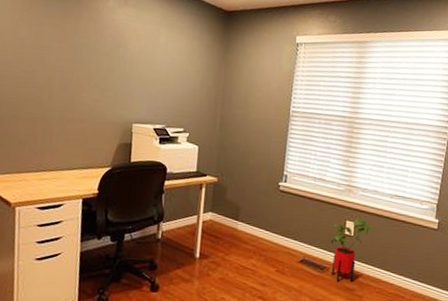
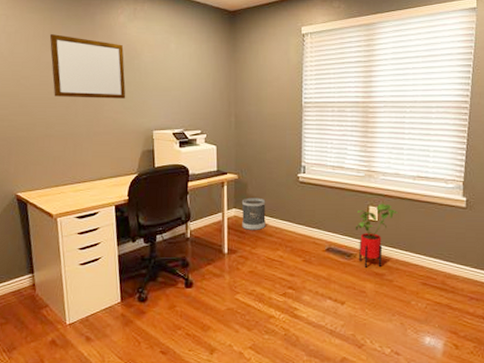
writing board: none [26,9,110,87] -> present [49,34,126,99]
wastebasket: none [217,202,244,236] -> present [241,197,266,230]

